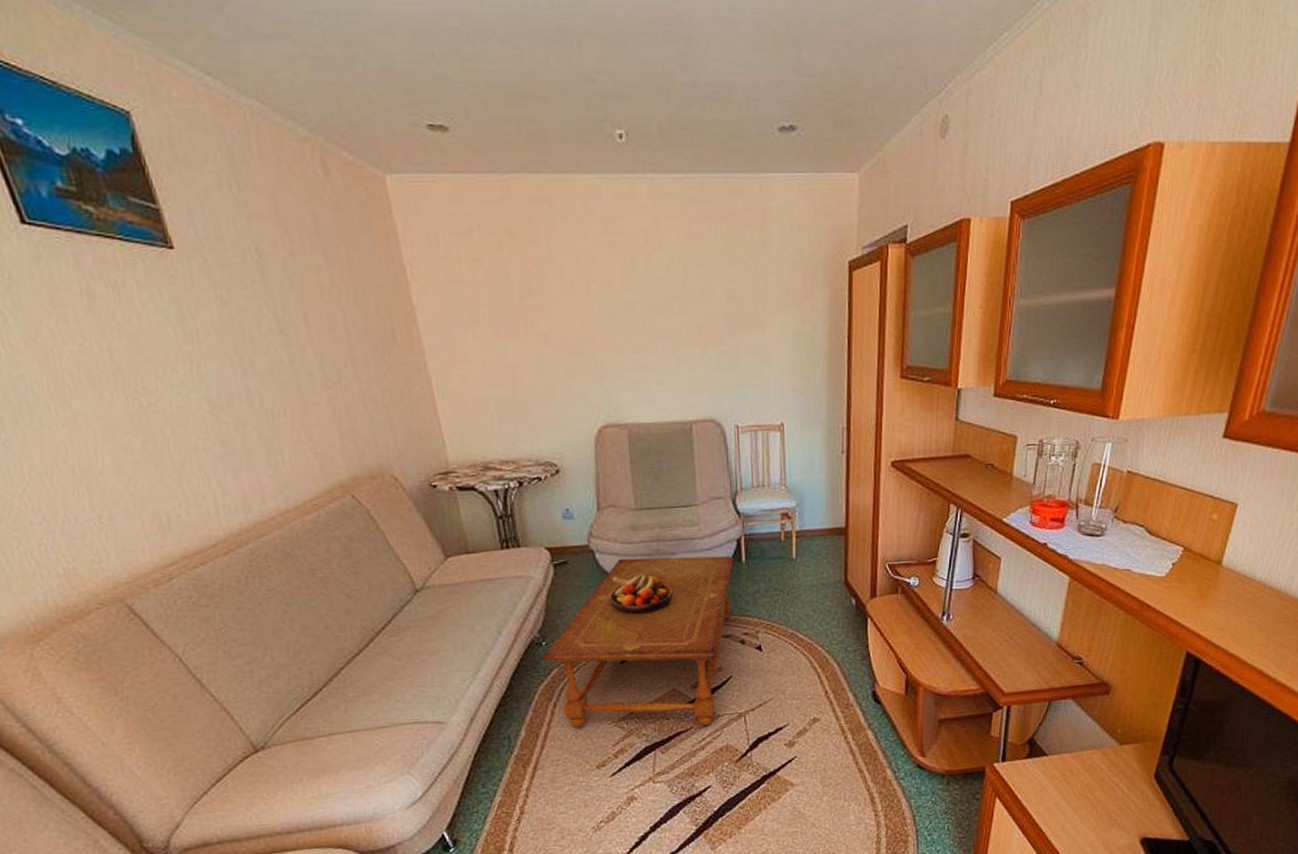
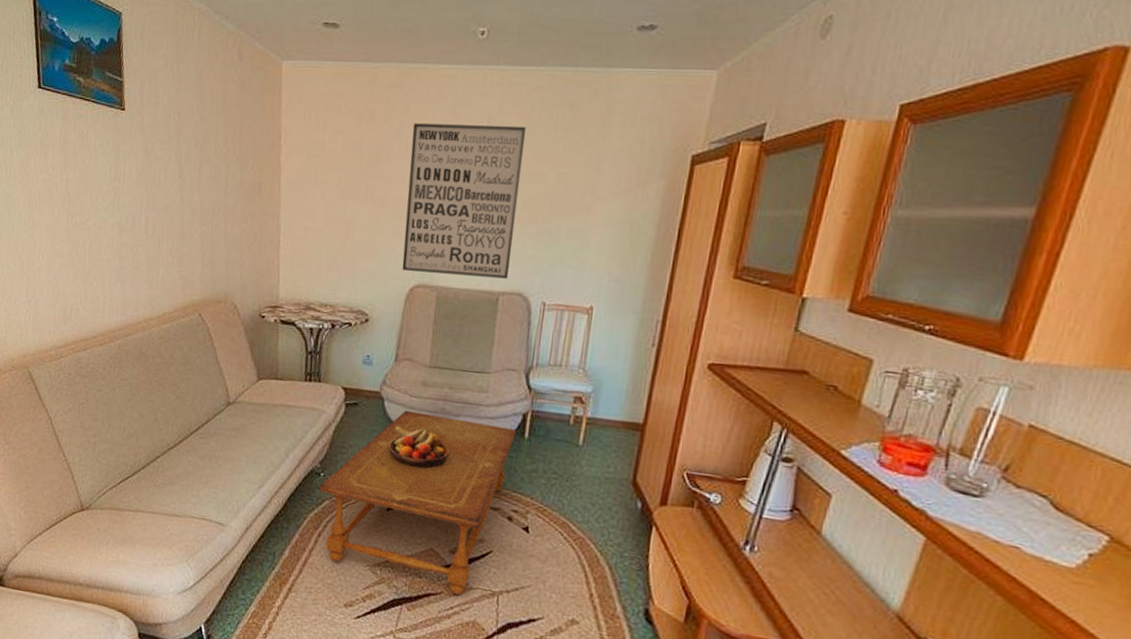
wall art: none [563,241,698,411] -> present [401,123,527,279]

